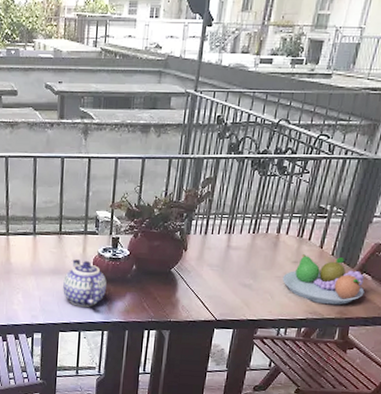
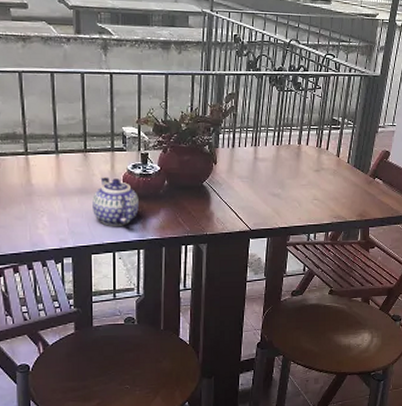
fruit bowl: present [282,254,365,305] -> none [307,163,378,209]

